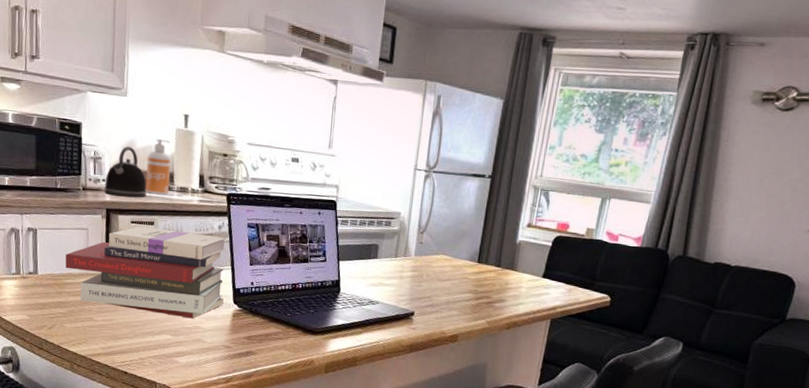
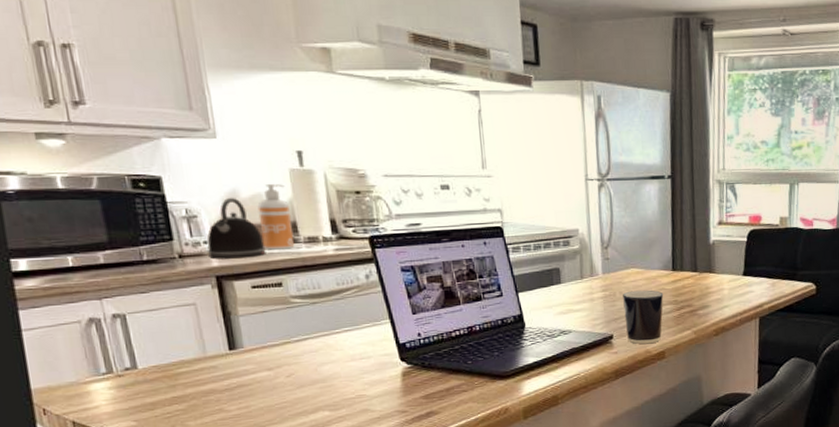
books: present [65,226,226,319] -> none [172,287,388,392]
mug: none [426,275,466,326] -> present [623,290,664,345]

